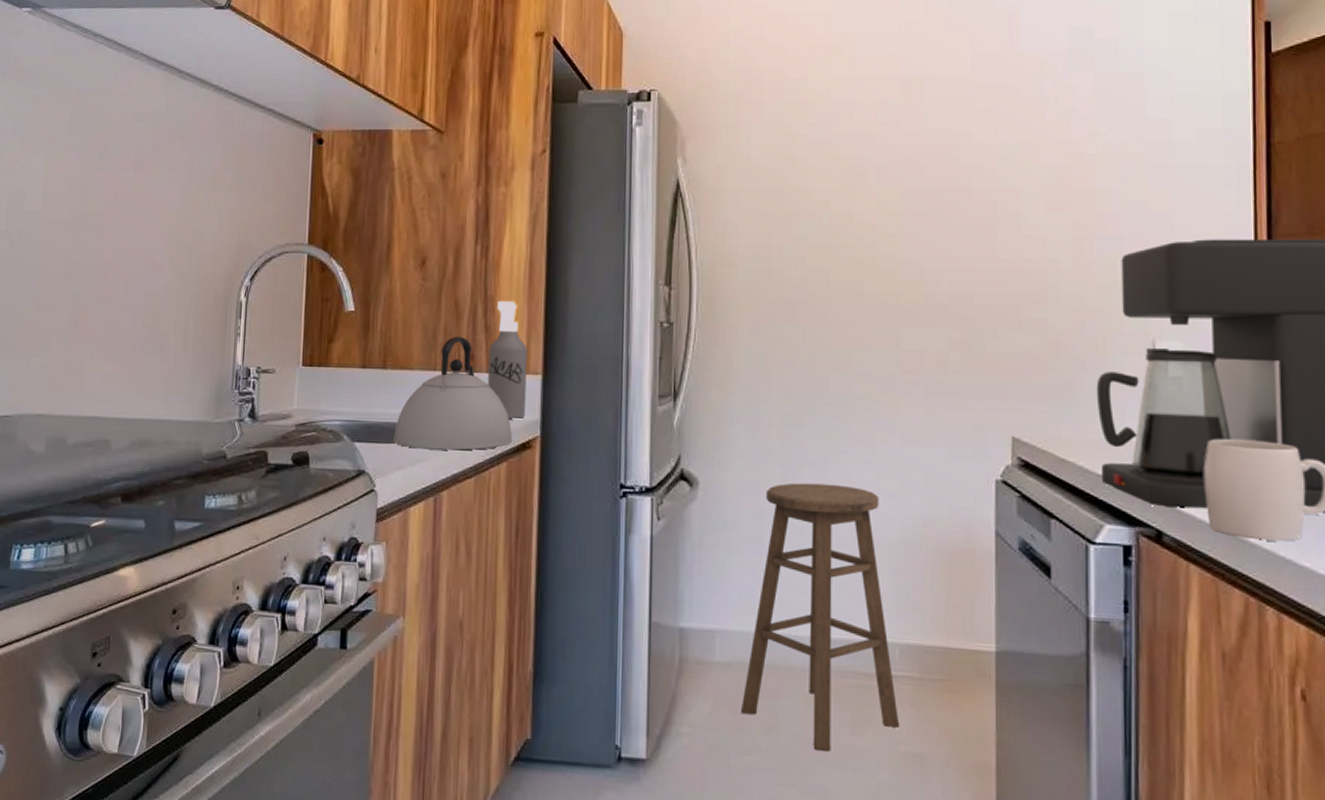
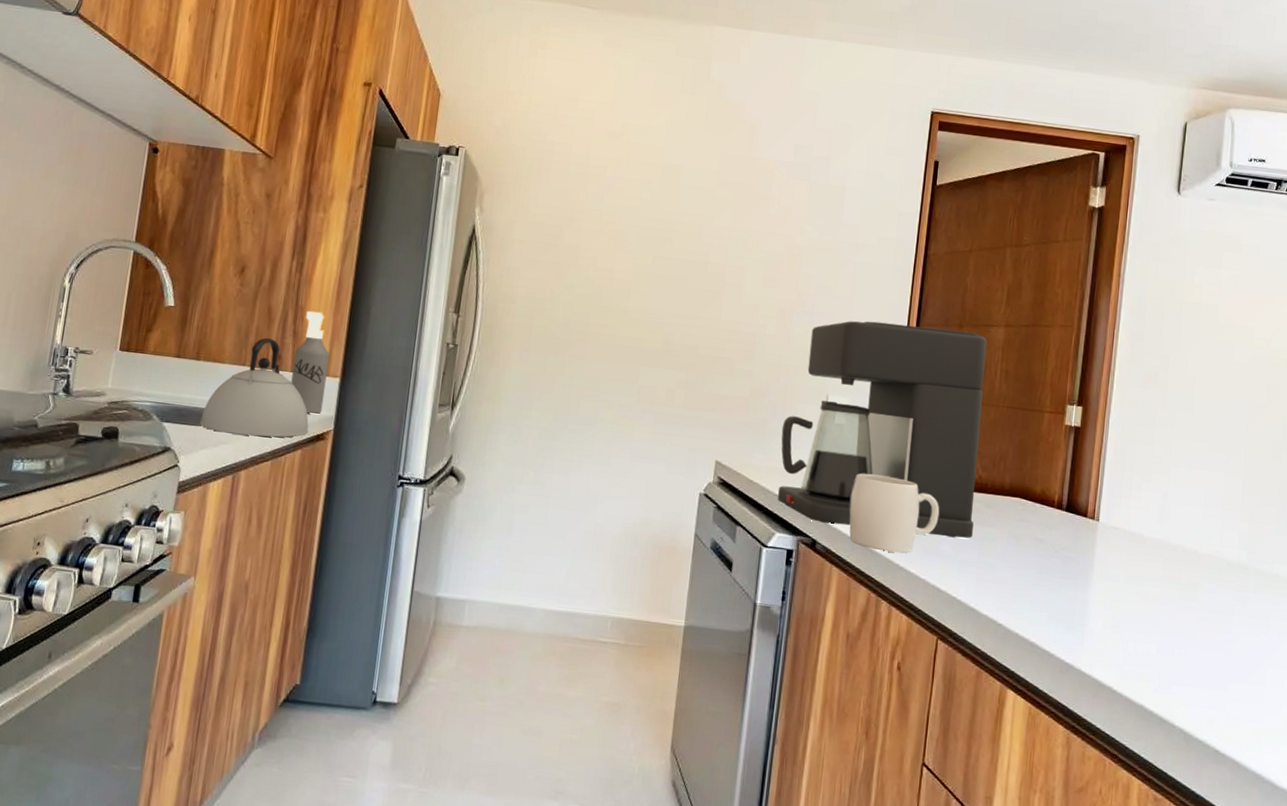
bar stool: present [742,483,900,751] -> none [481,484,609,700]

